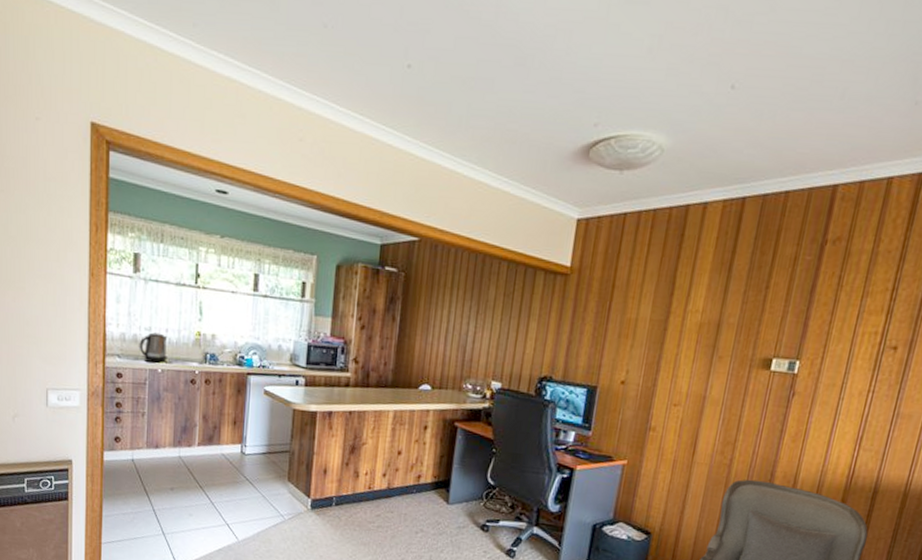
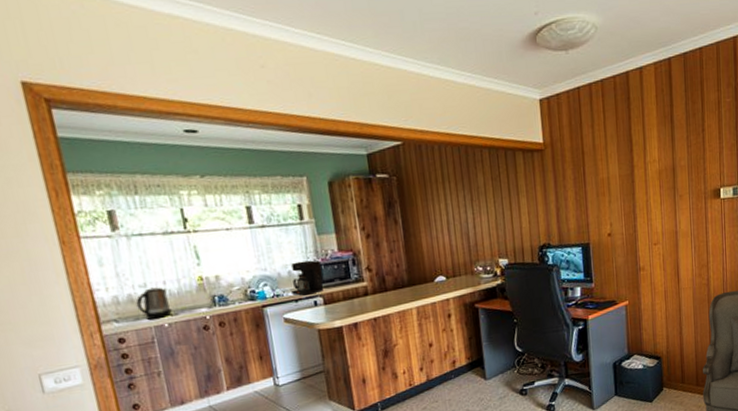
coffee maker: none [277,337,311,373] -> present [291,260,324,296]

